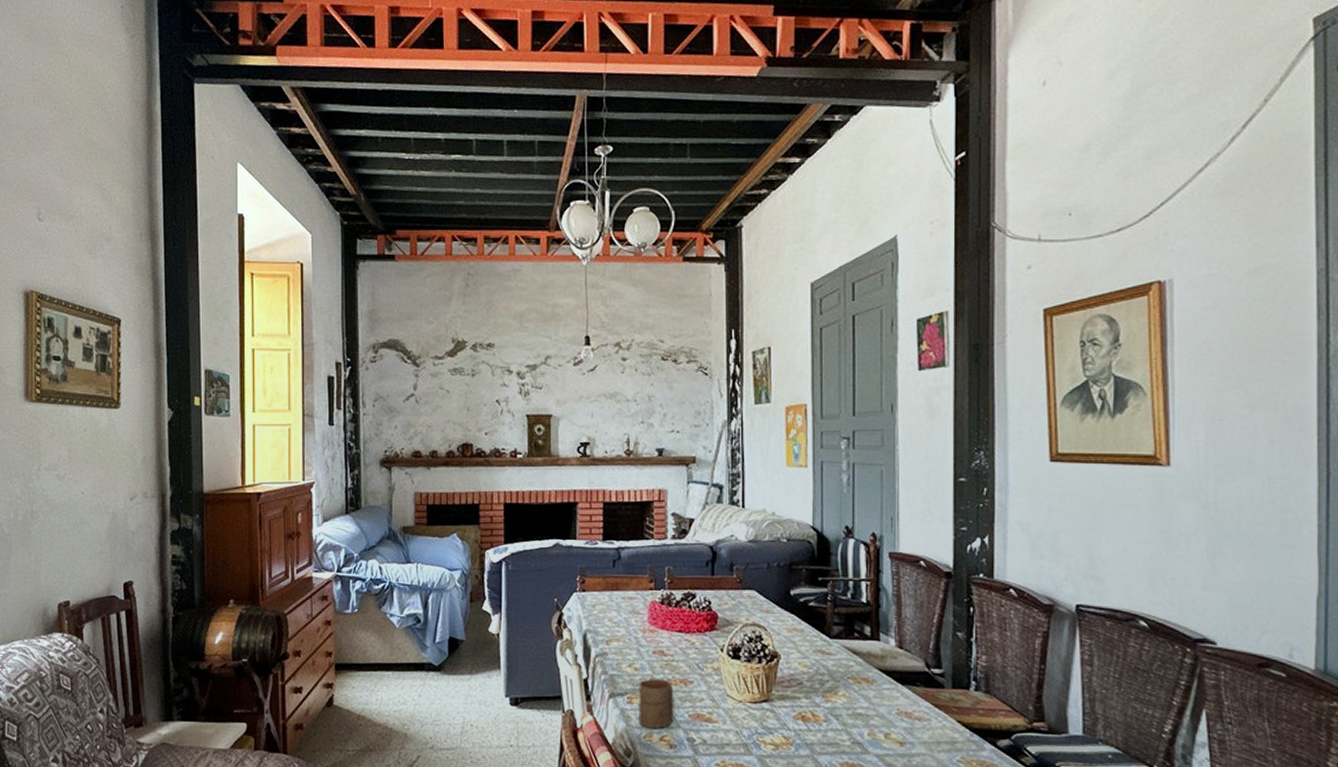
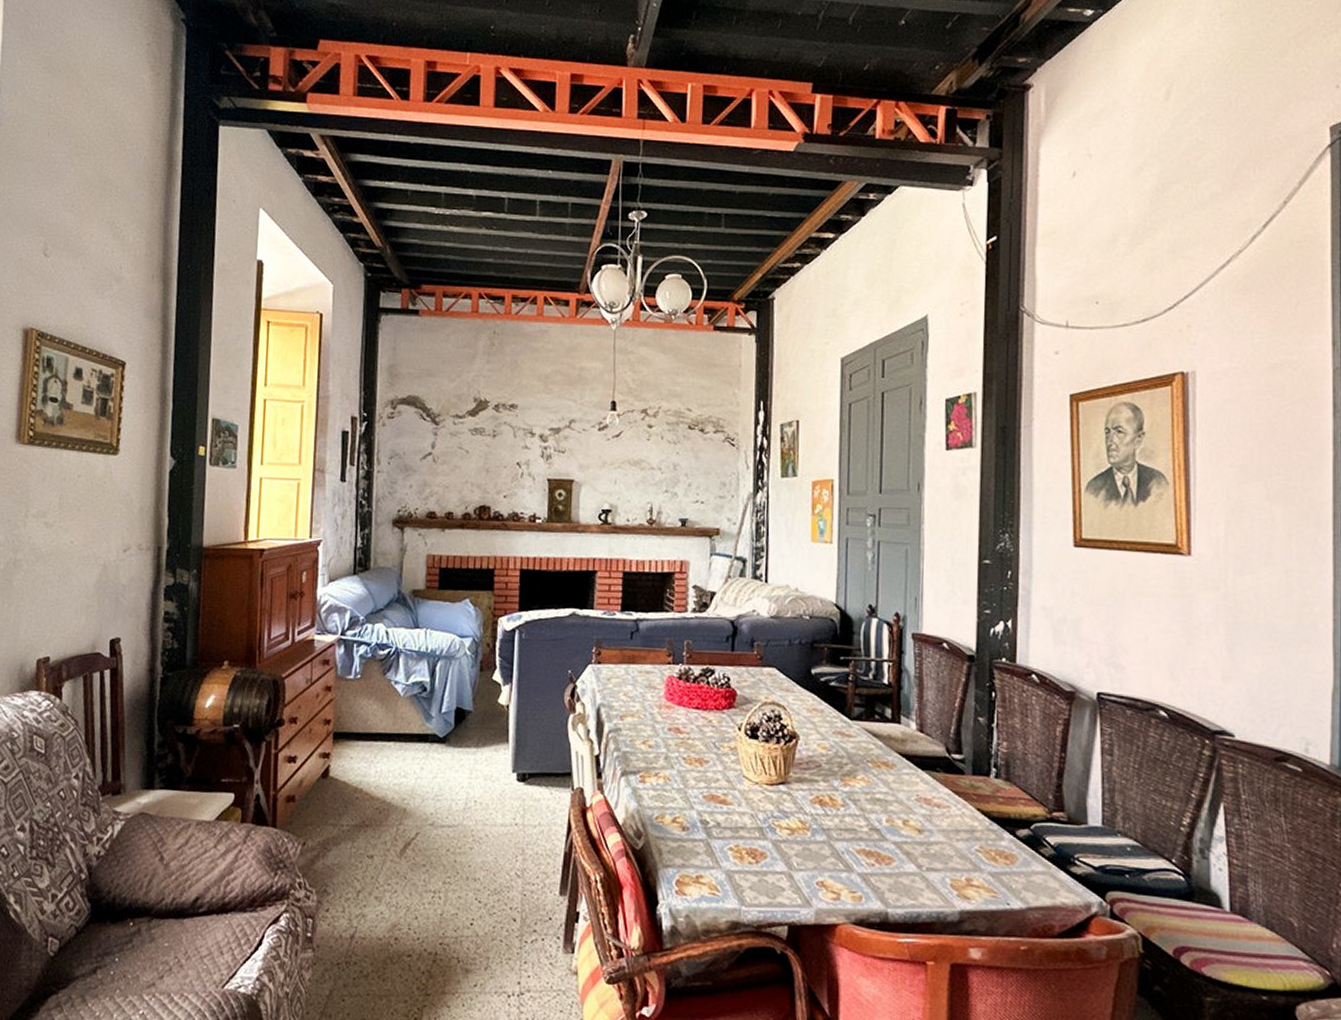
cup: present [638,679,674,728] -> none [651,757,689,809]

